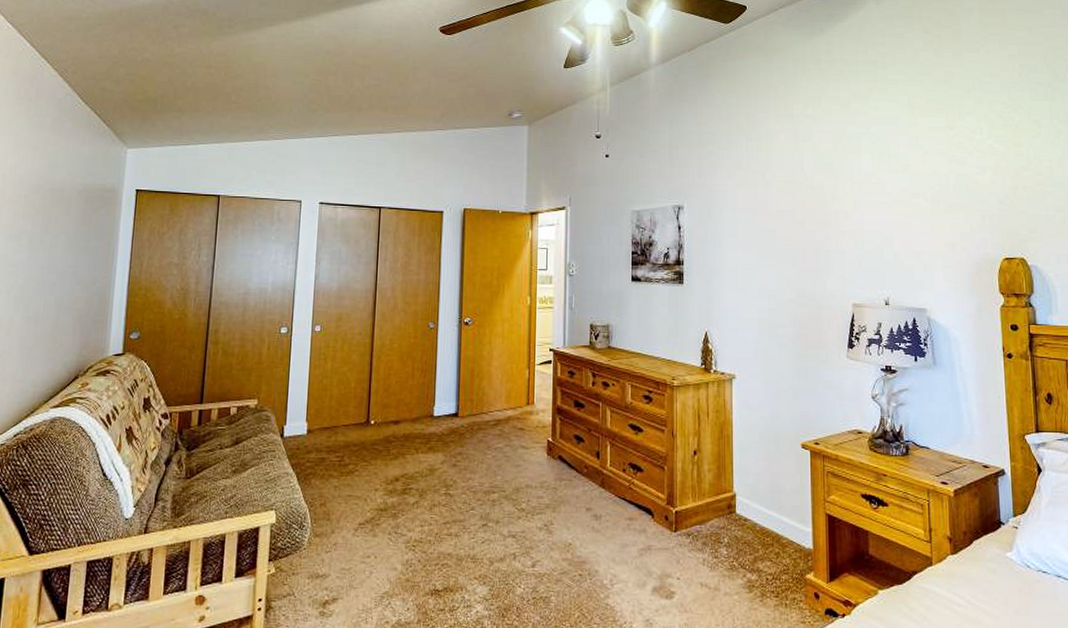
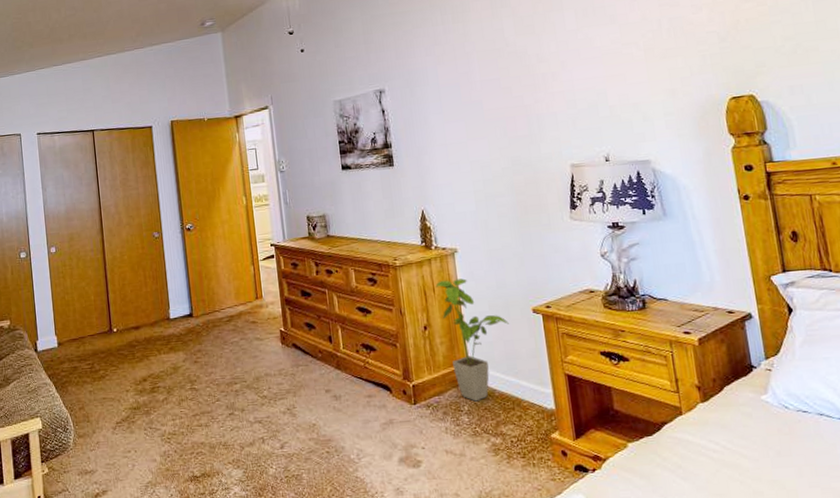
house plant: none [710,405,777,534] -> present [435,278,509,402]

